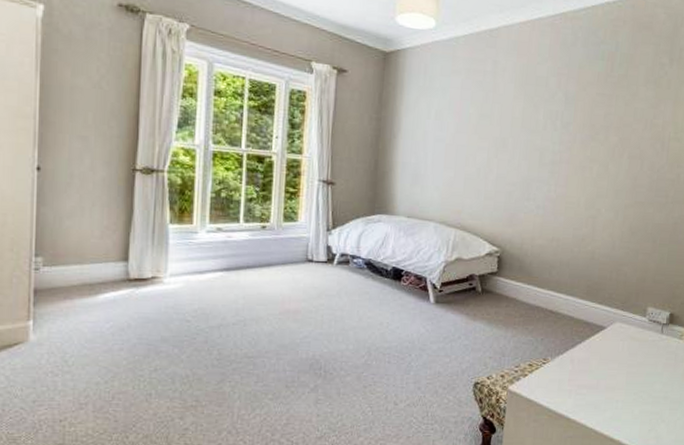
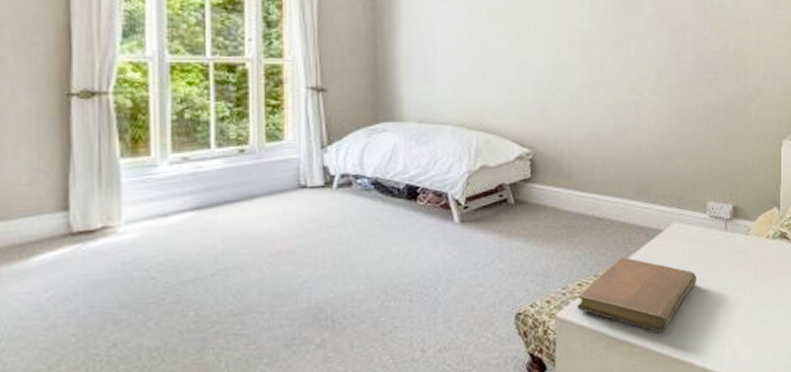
notebook: none [526,345,633,413] -> present [577,256,697,333]

